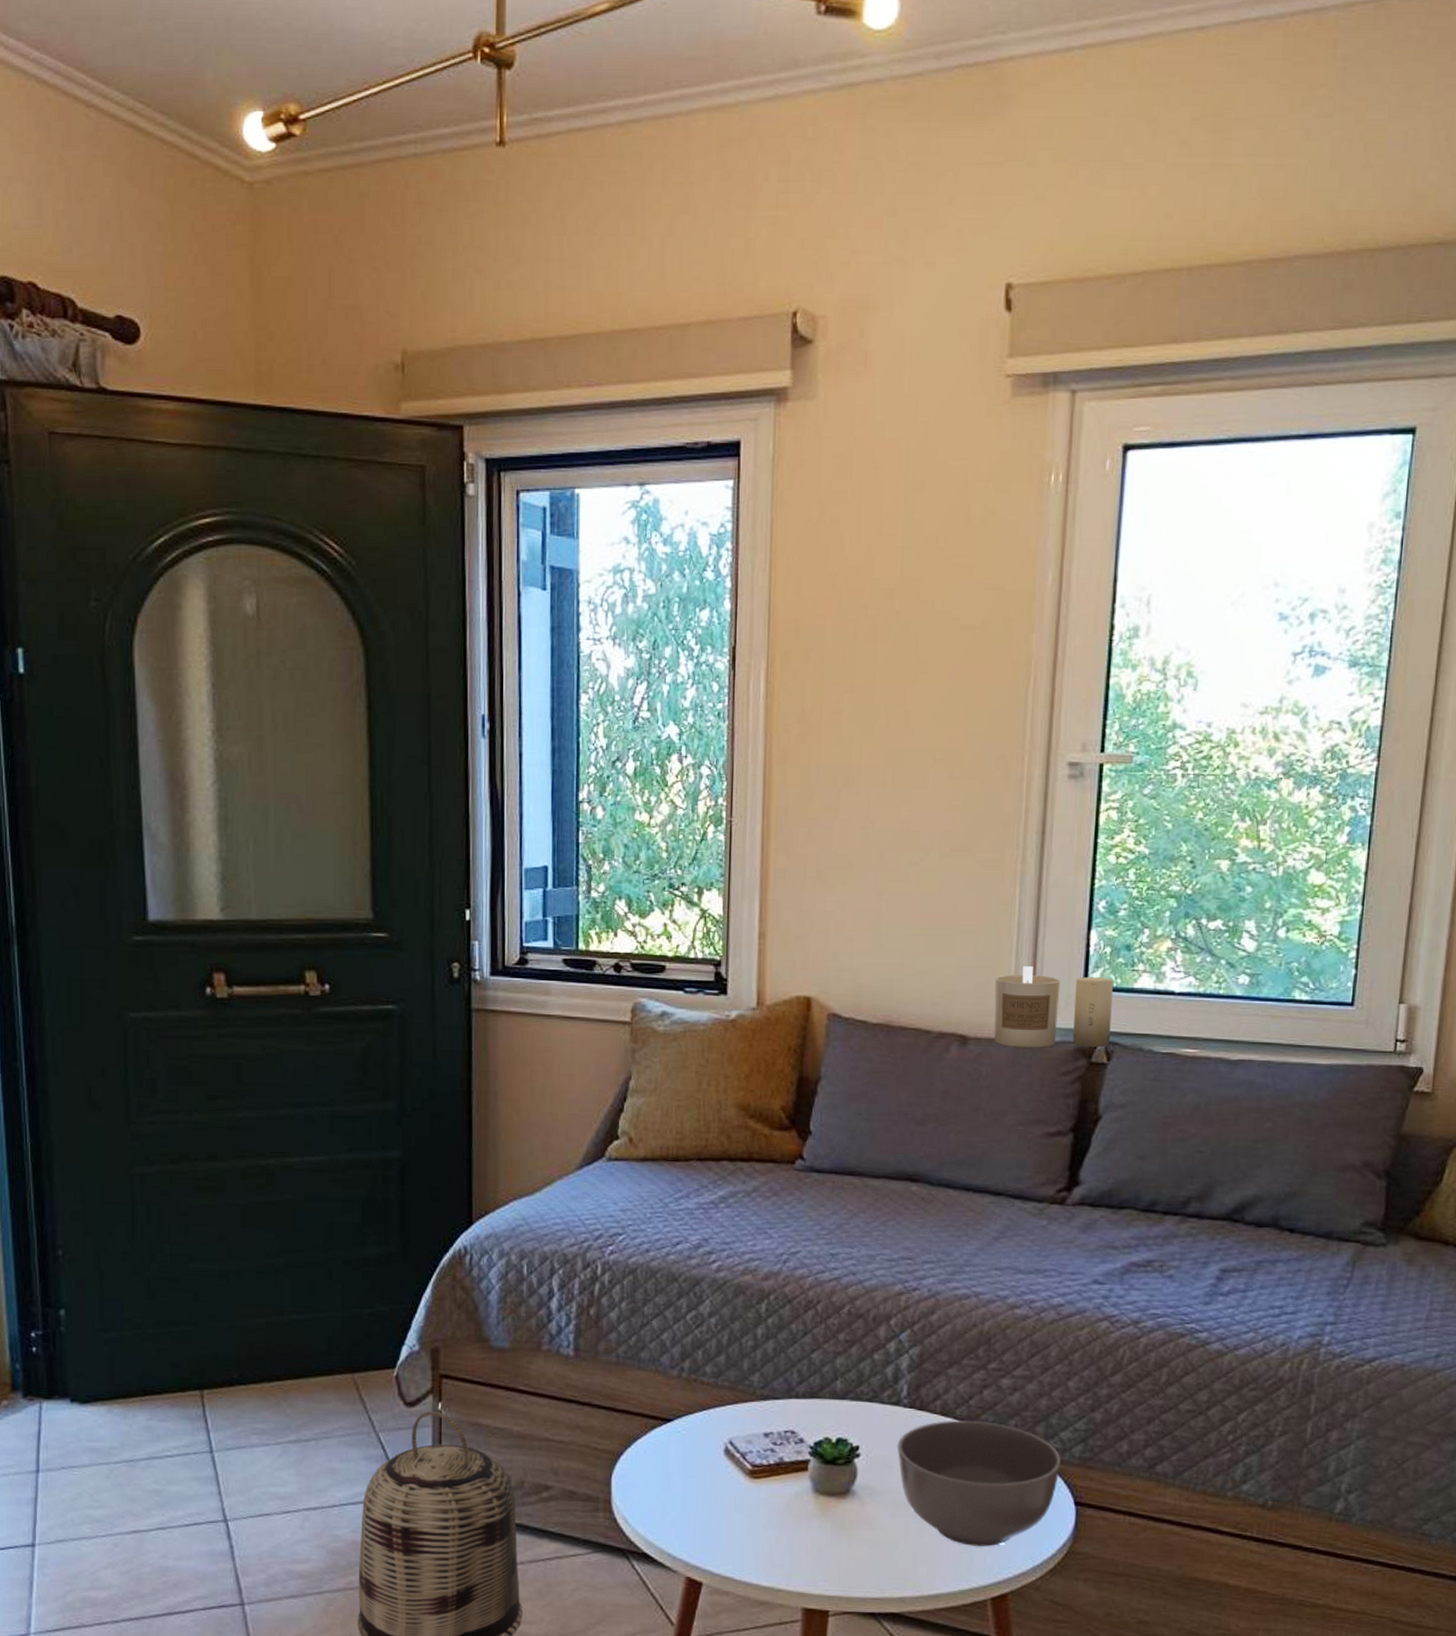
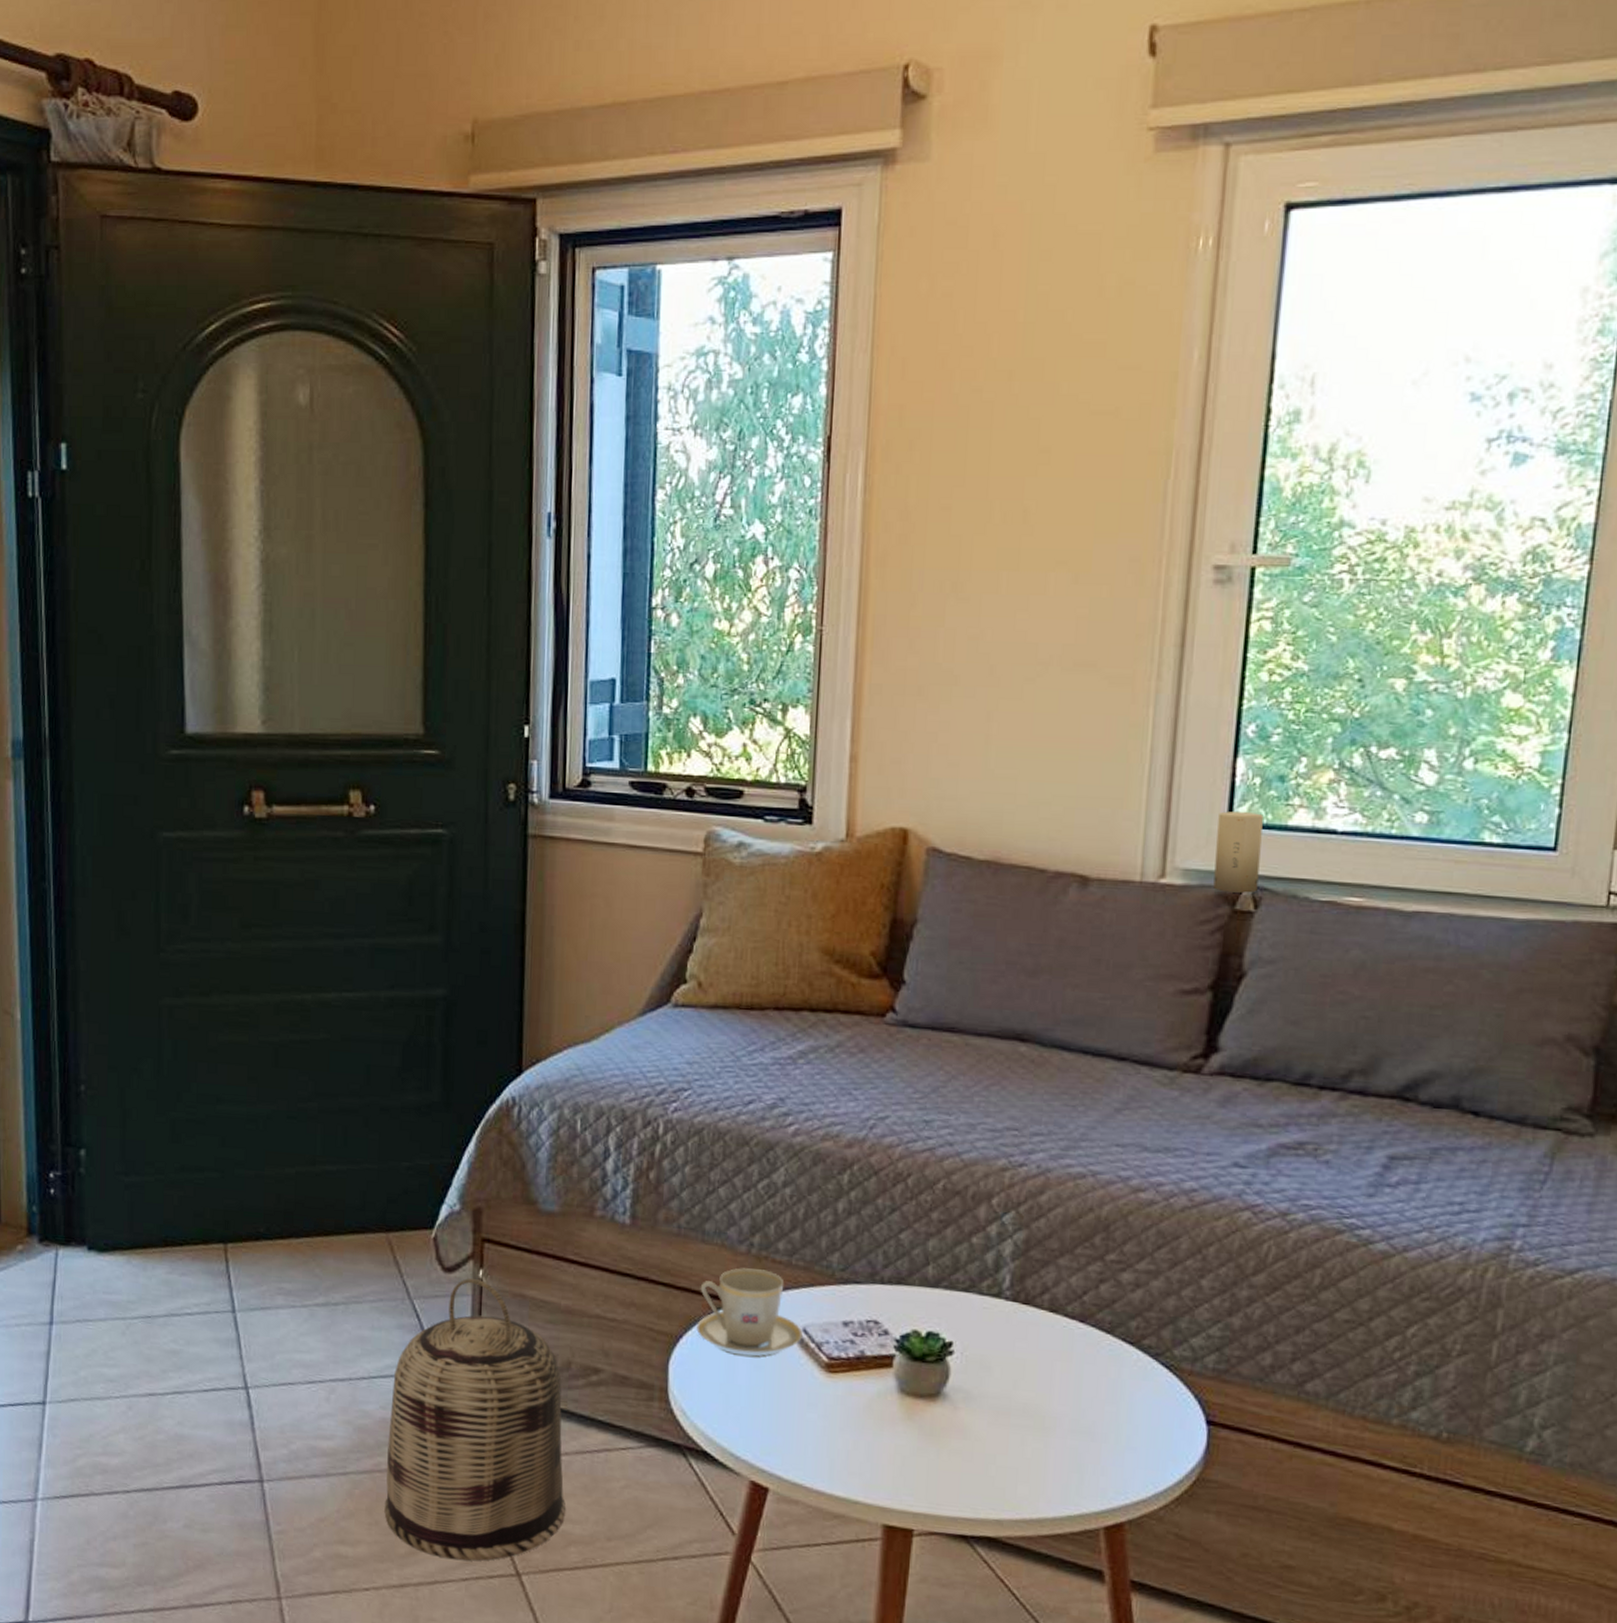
teacup: none [635,1390,729,1468] -> present [696,1268,803,1357]
bowl: present [897,1419,1062,1547] -> none [996,1317,1192,1467]
candle: present [994,966,1061,1049] -> none [1120,798,1200,893]

